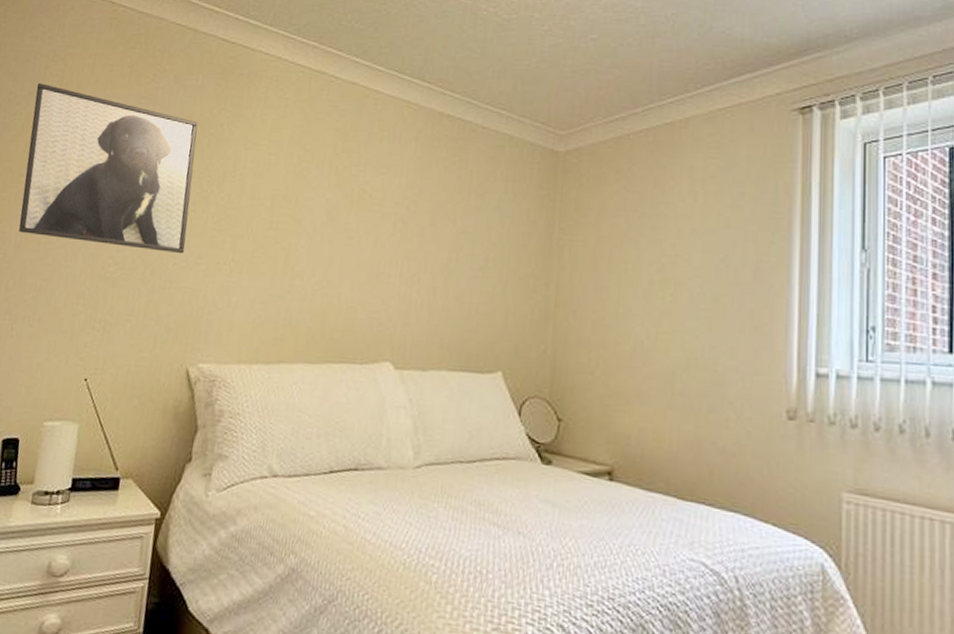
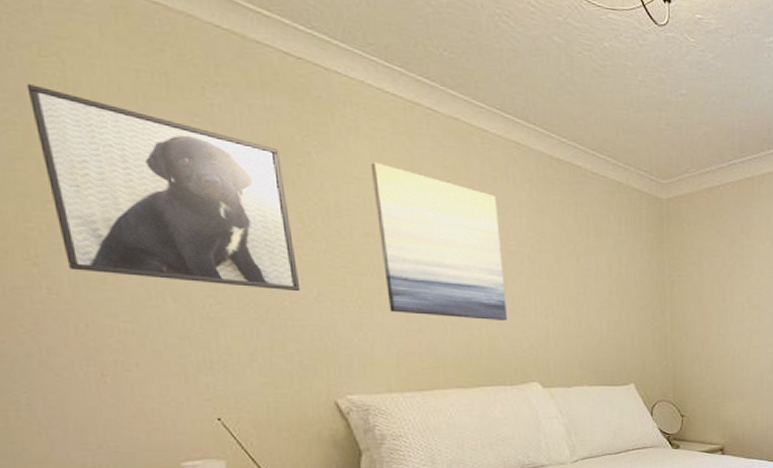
wall art: none [257,129,380,289] -> present [370,162,507,321]

